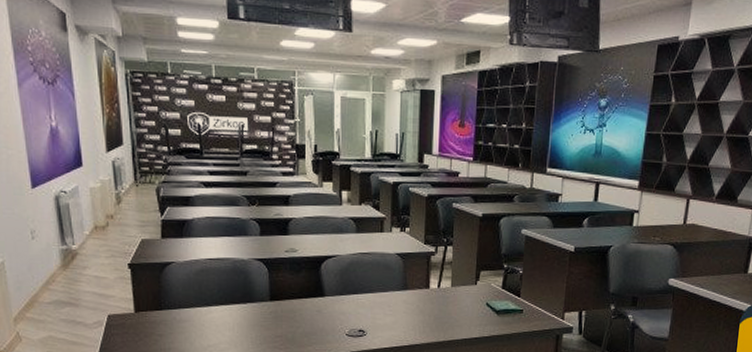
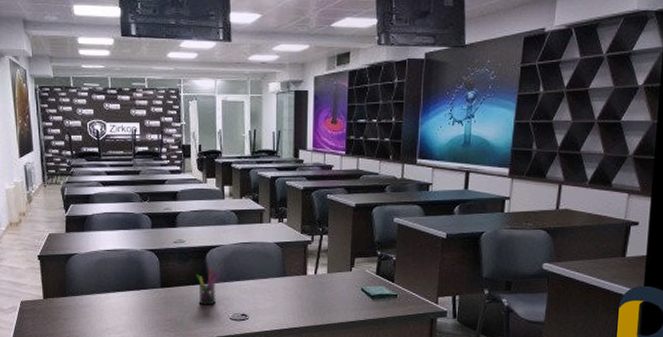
pen holder: none [309,280,334,320] -> present [196,268,218,305]

